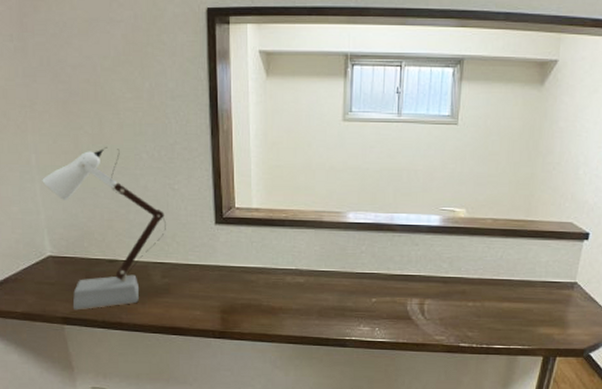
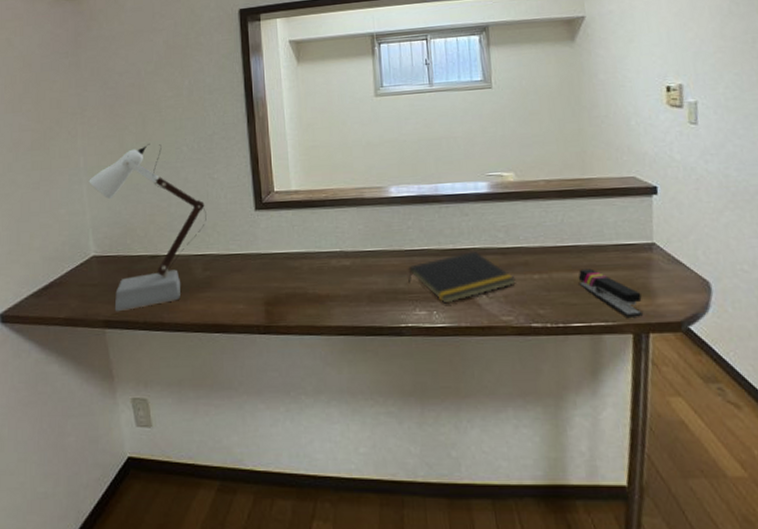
notepad: none [357,277,452,322] -> present [408,250,516,304]
stapler: none [506,300,557,343] -> present [578,268,643,317]

